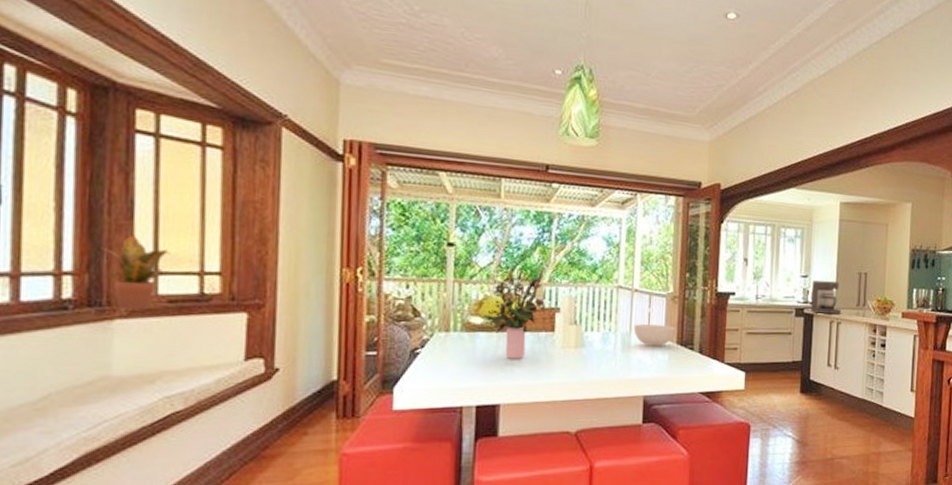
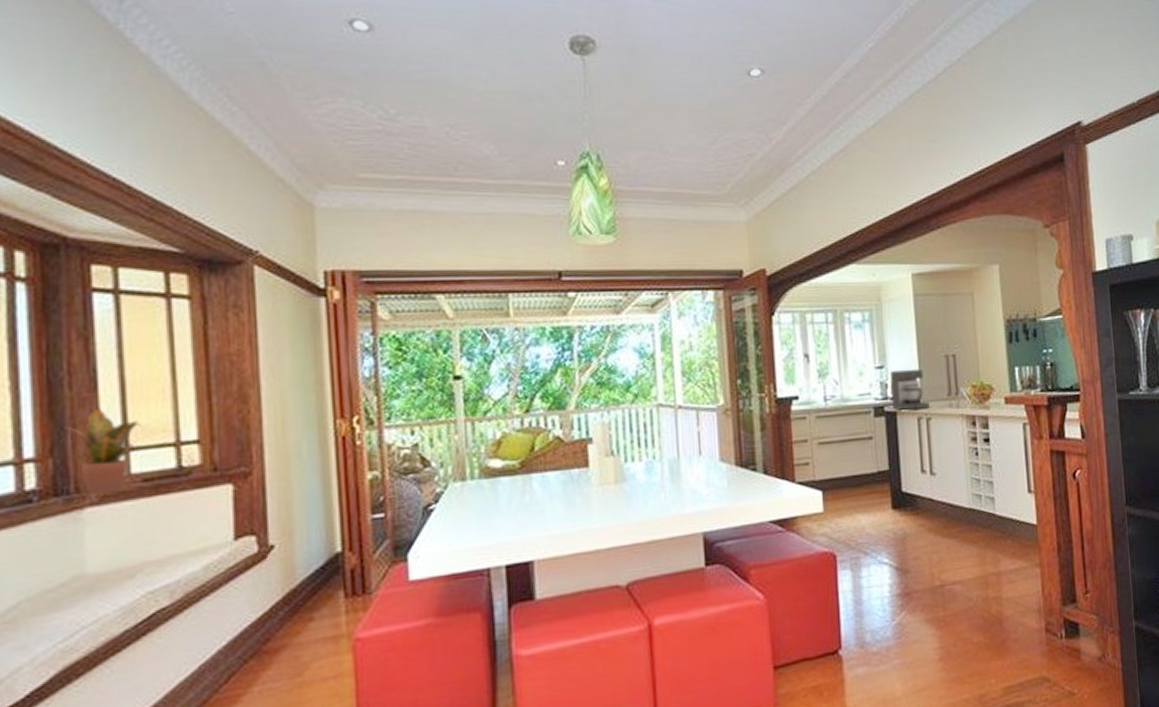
bouquet: present [482,267,546,359] -> none [503,395,576,505]
bowl: present [633,324,675,346] -> none [682,444,732,472]

